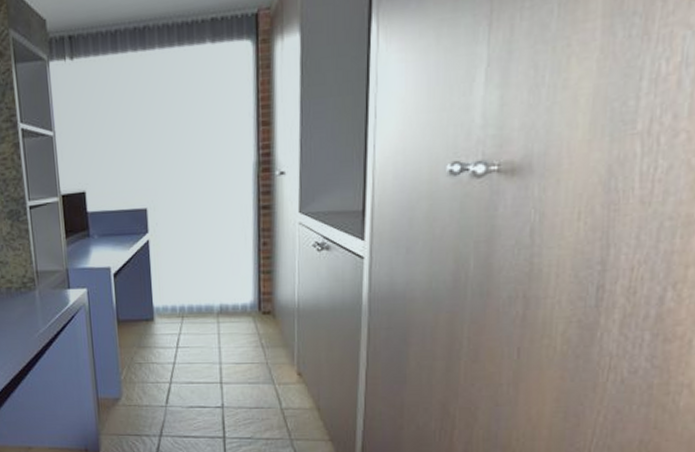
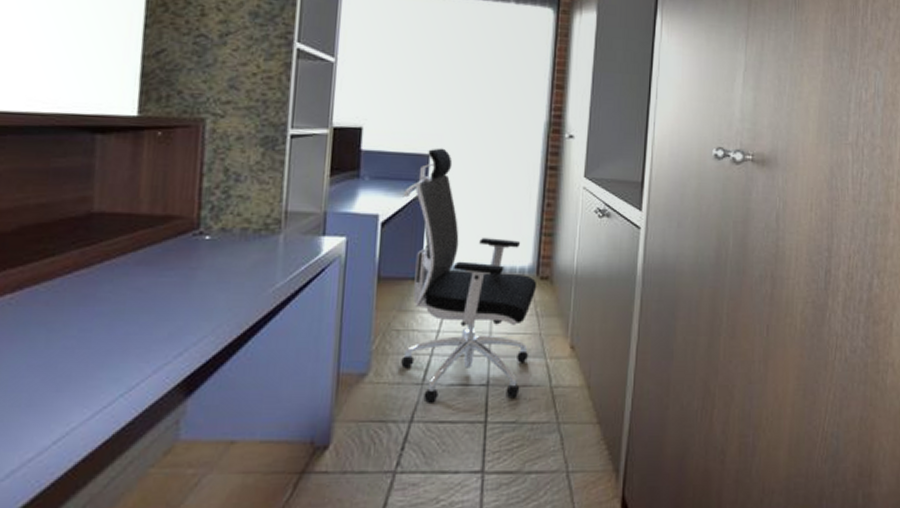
office chair: none [128,201,260,422] -> present [401,148,537,403]

